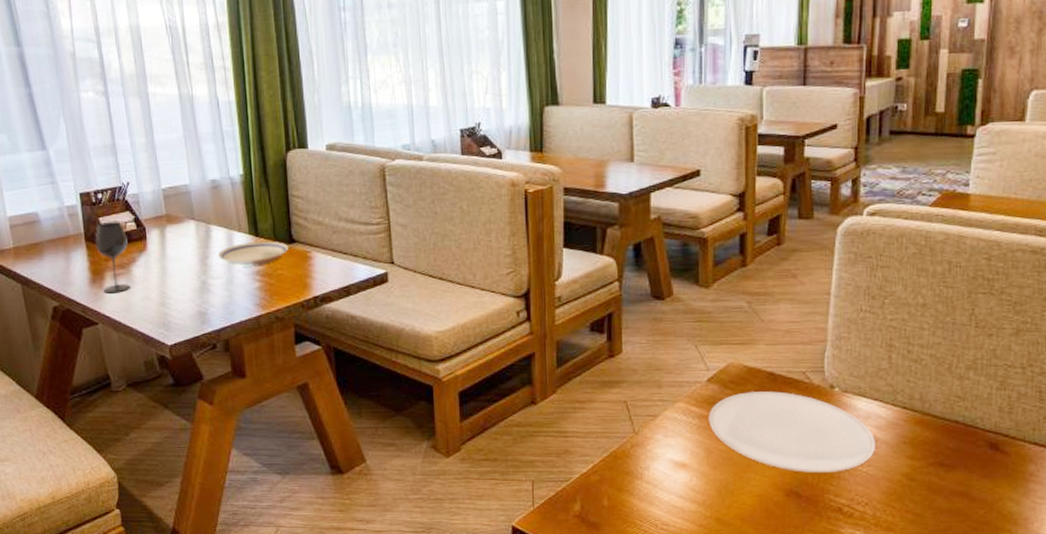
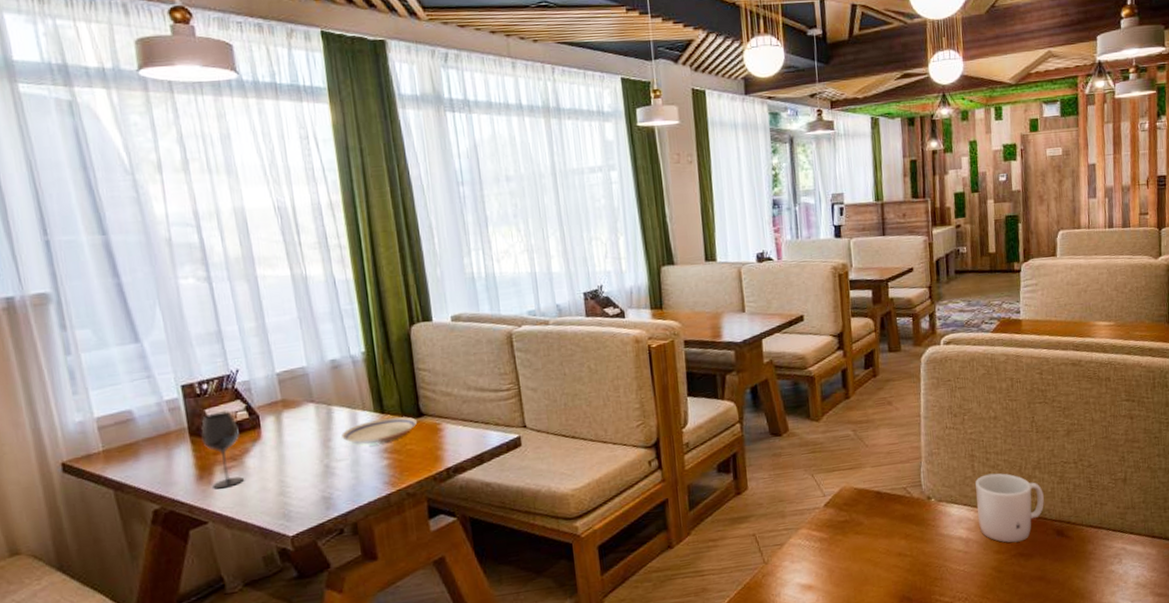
plate: present [708,391,876,474] -> none [828,508,969,579]
mug: none [890,368,977,450] -> present [975,473,1044,543]

